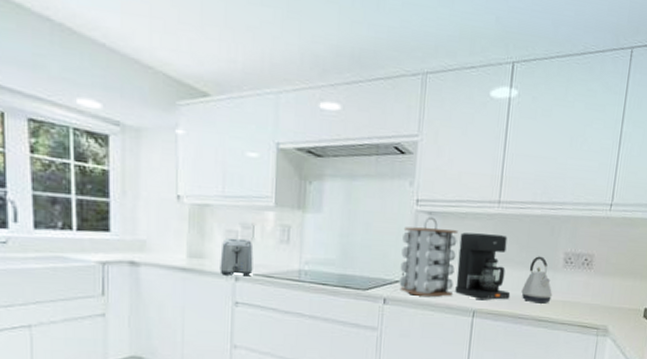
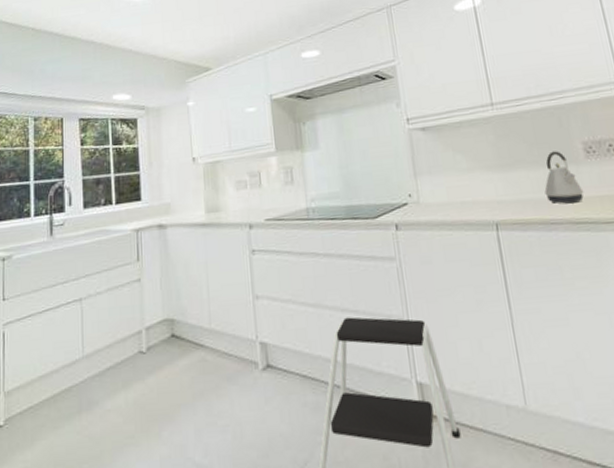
toaster: present [220,237,254,277] -> none [233,186,264,225]
spice rack: present [399,217,458,298] -> none [400,132,469,217]
coffee maker: present [455,232,511,301] -> none [460,136,534,210]

